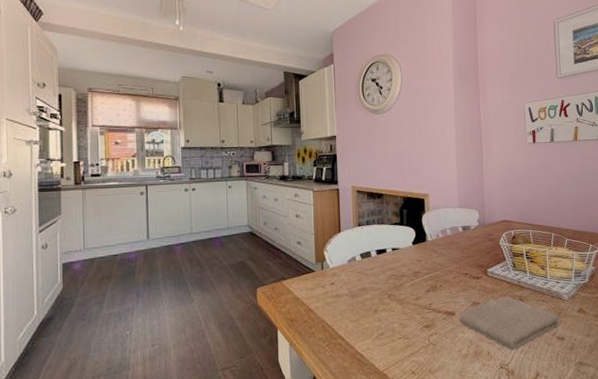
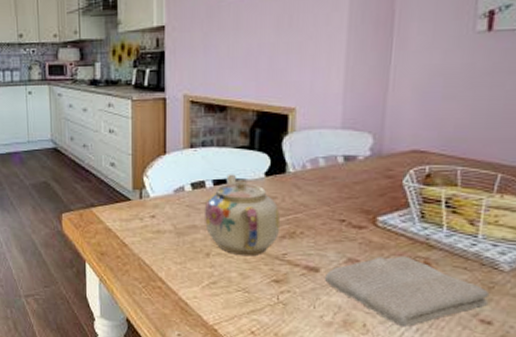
teapot: none [371,244,426,309] -> present [204,174,281,257]

